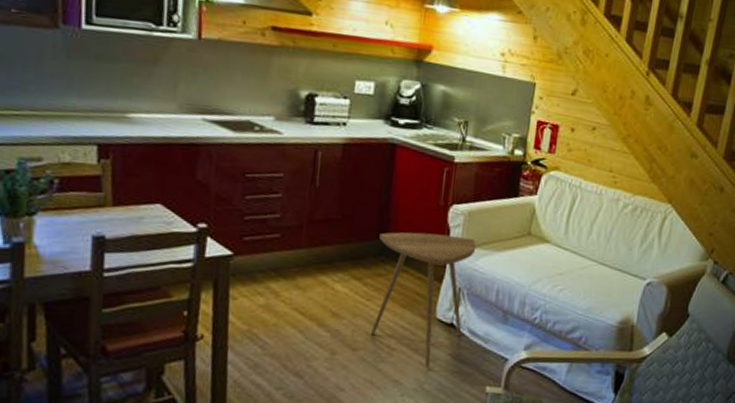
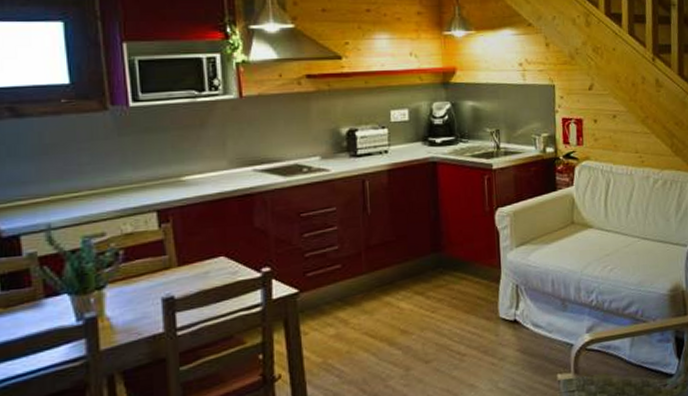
side table: present [370,232,477,368] -> none [434,236,526,367]

